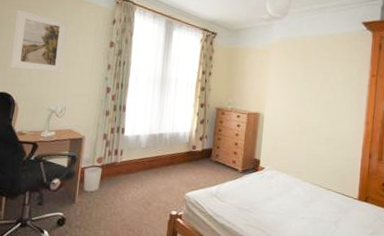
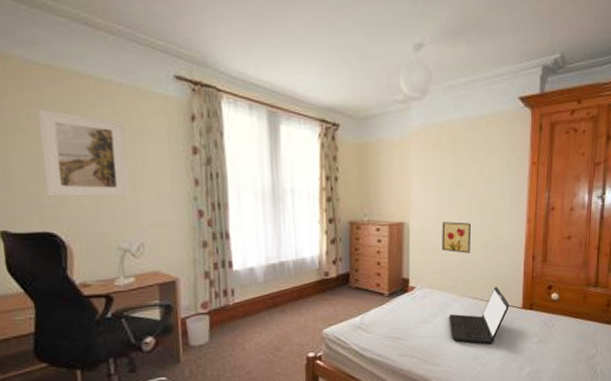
wall art: none [289,116,316,145] -> present [442,222,471,253]
laptop: none [291,176,347,229] -> present [449,286,510,345]

